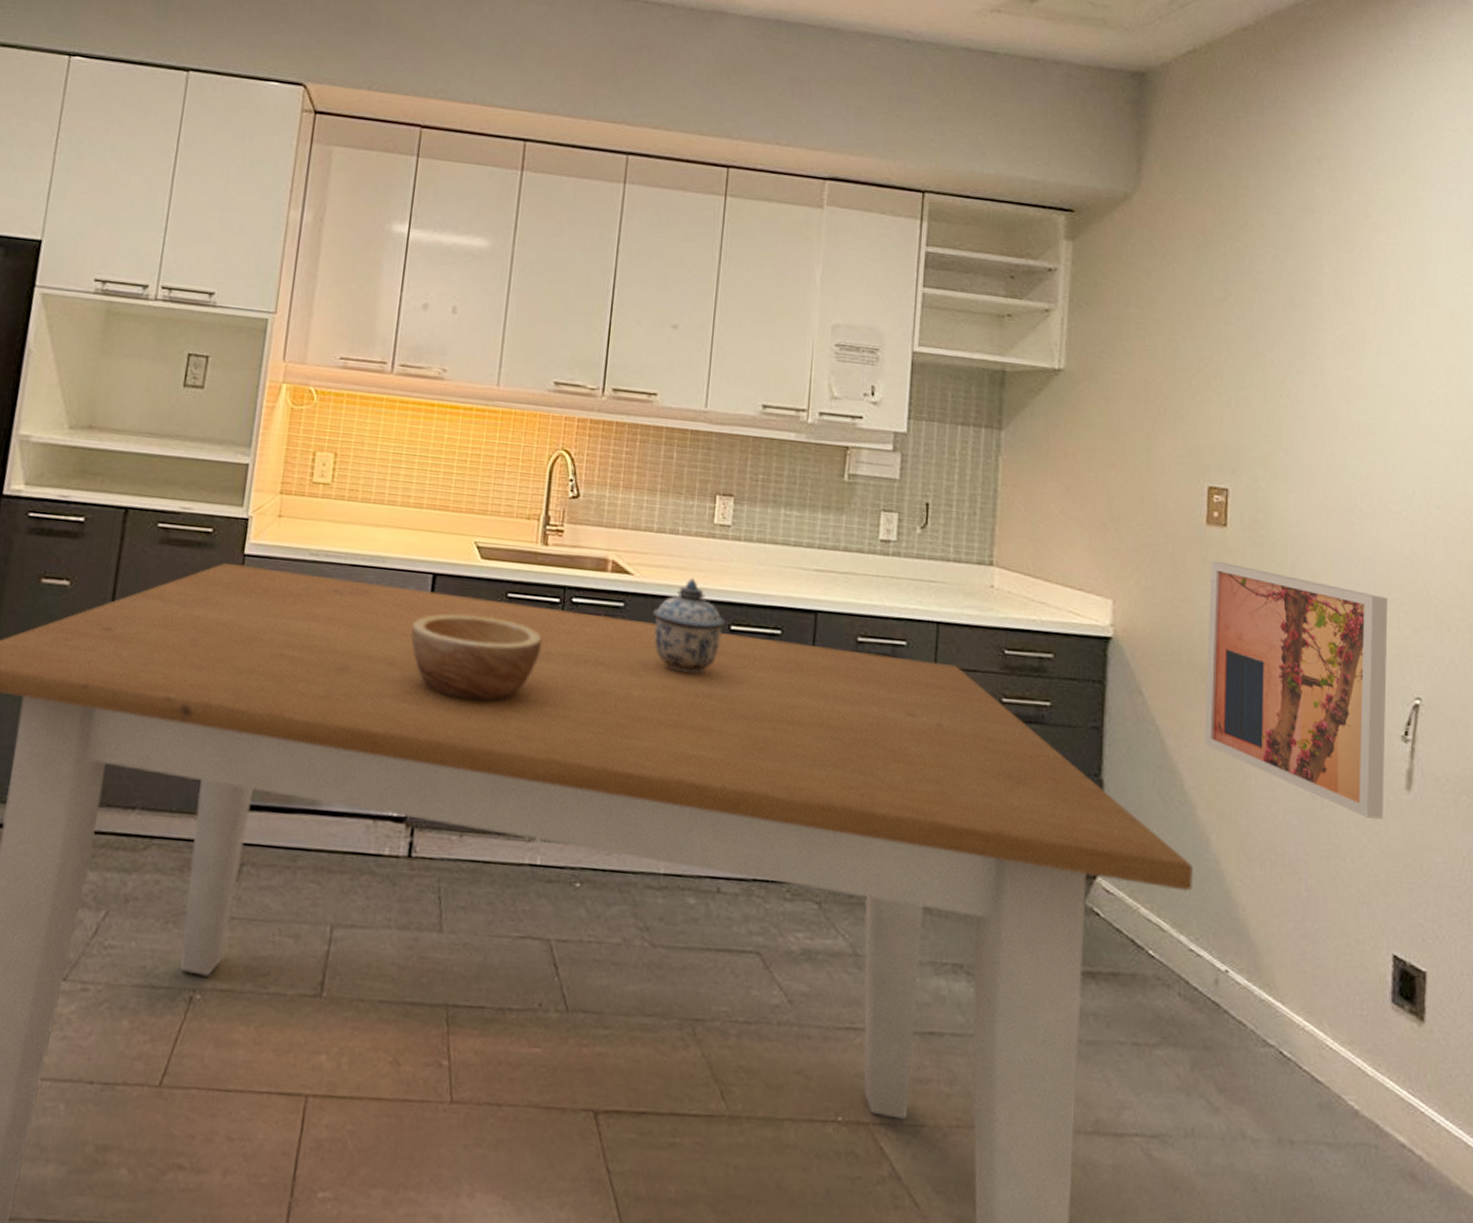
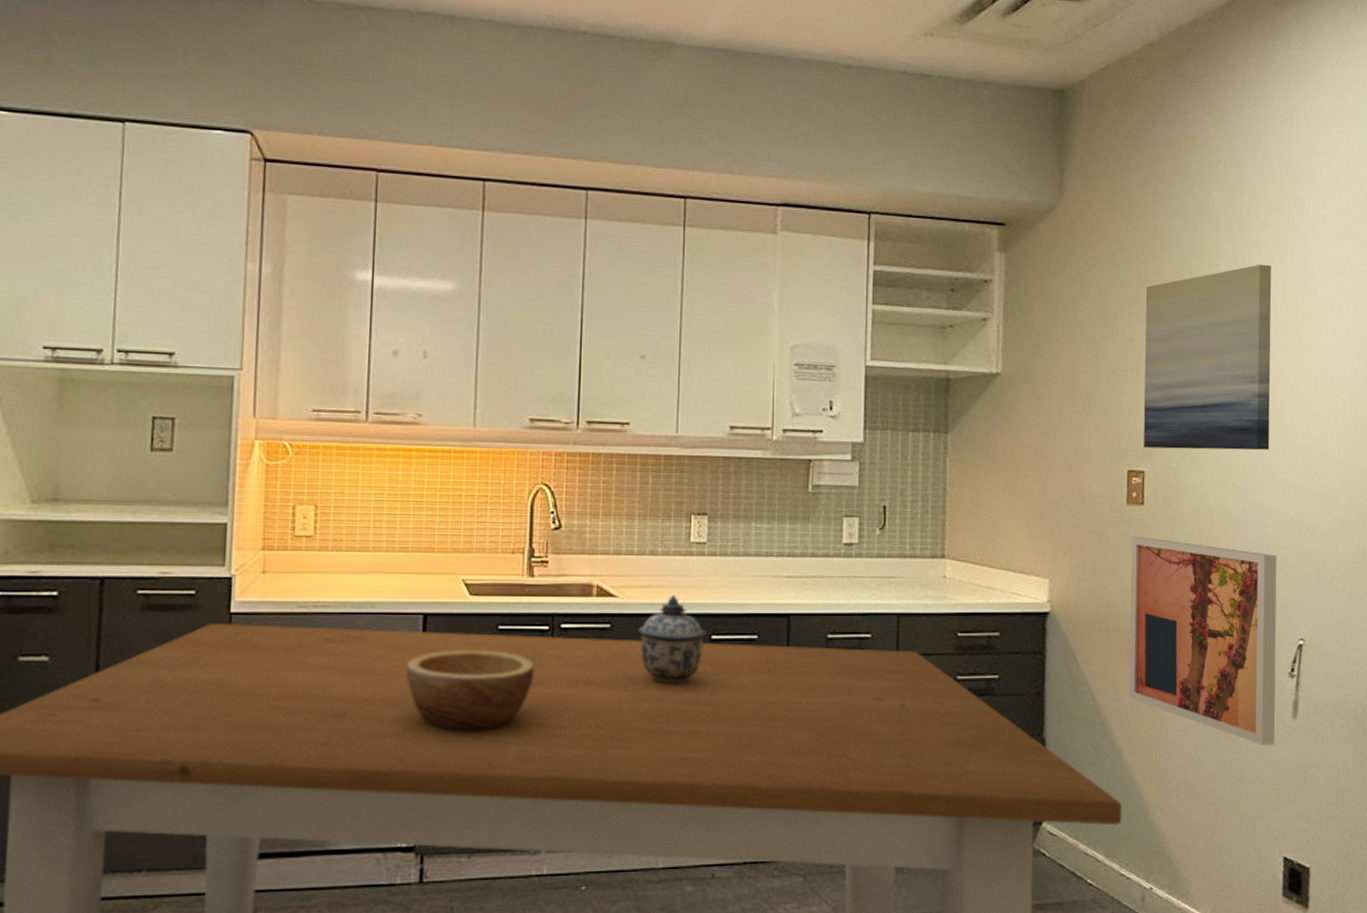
wall art: none [1228,268,1384,477] -> present [1143,264,1272,451]

